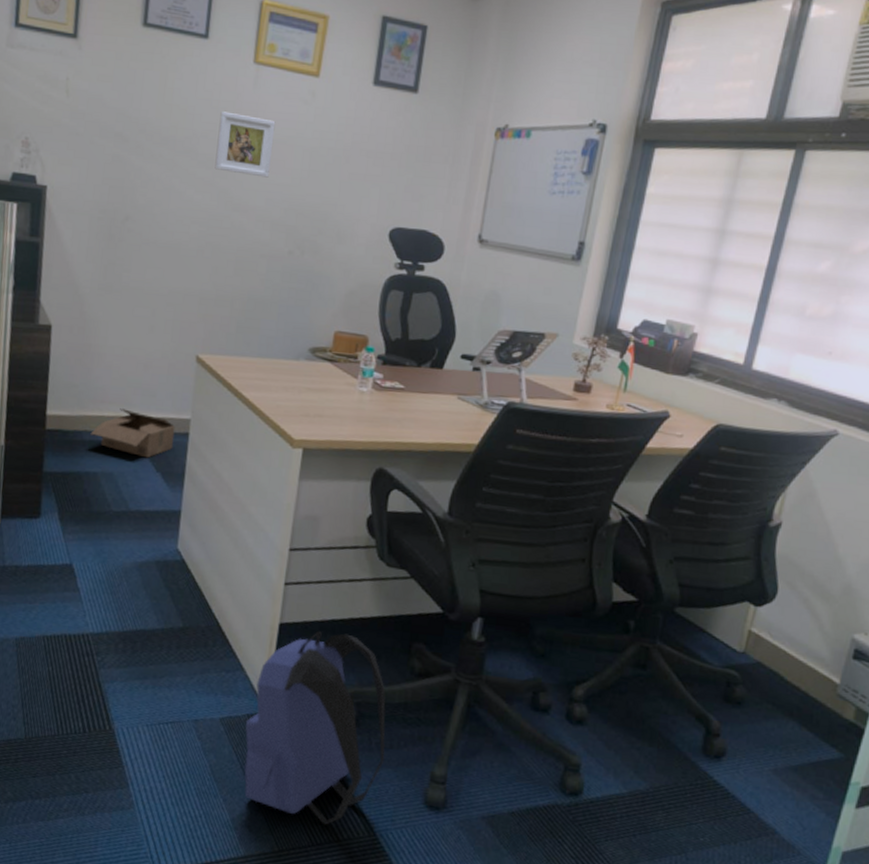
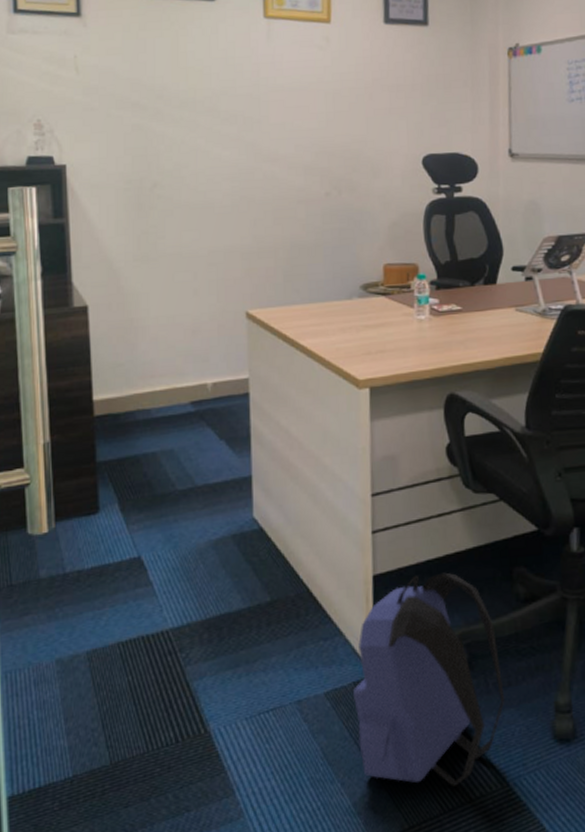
cardboard box: present [90,408,175,458] -> none [143,379,234,427]
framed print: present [214,111,276,178] -> none [237,67,295,125]

